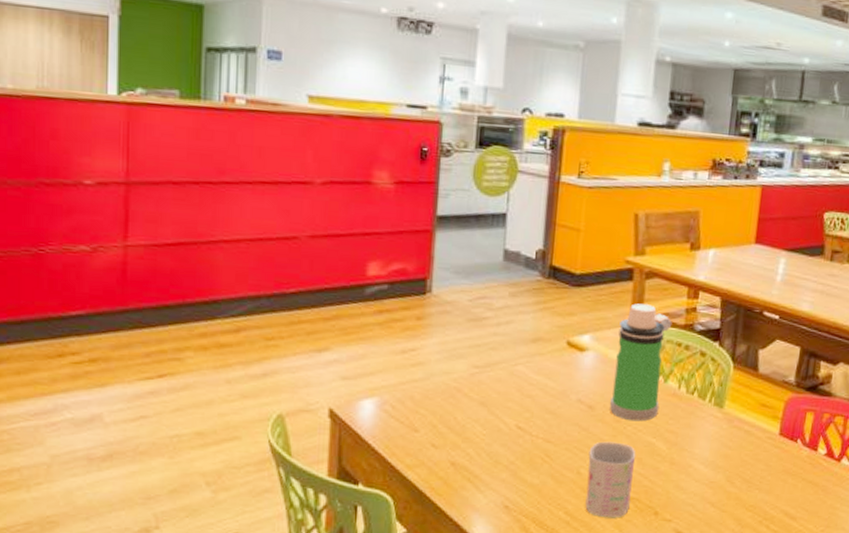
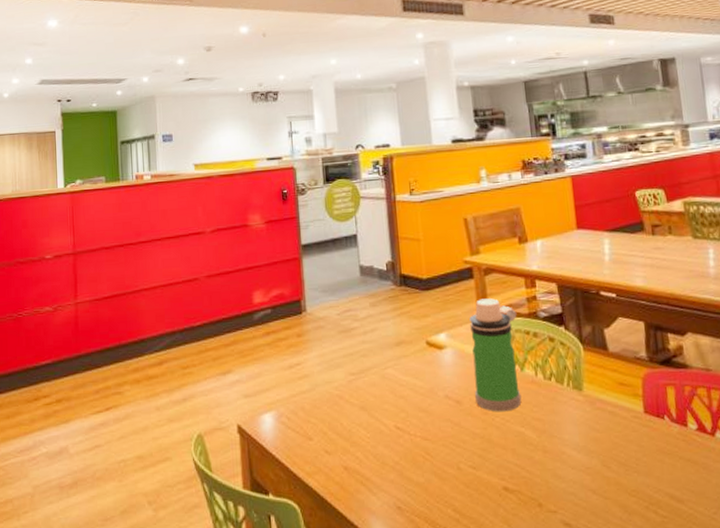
mug: present [585,441,636,517] -> none [464,434,513,512]

